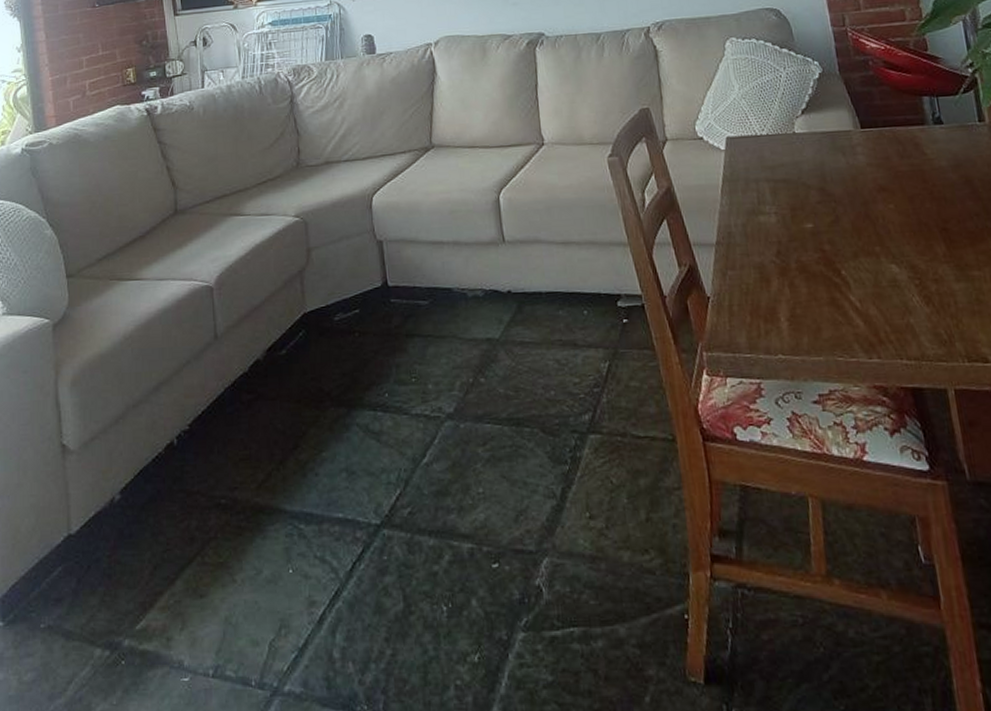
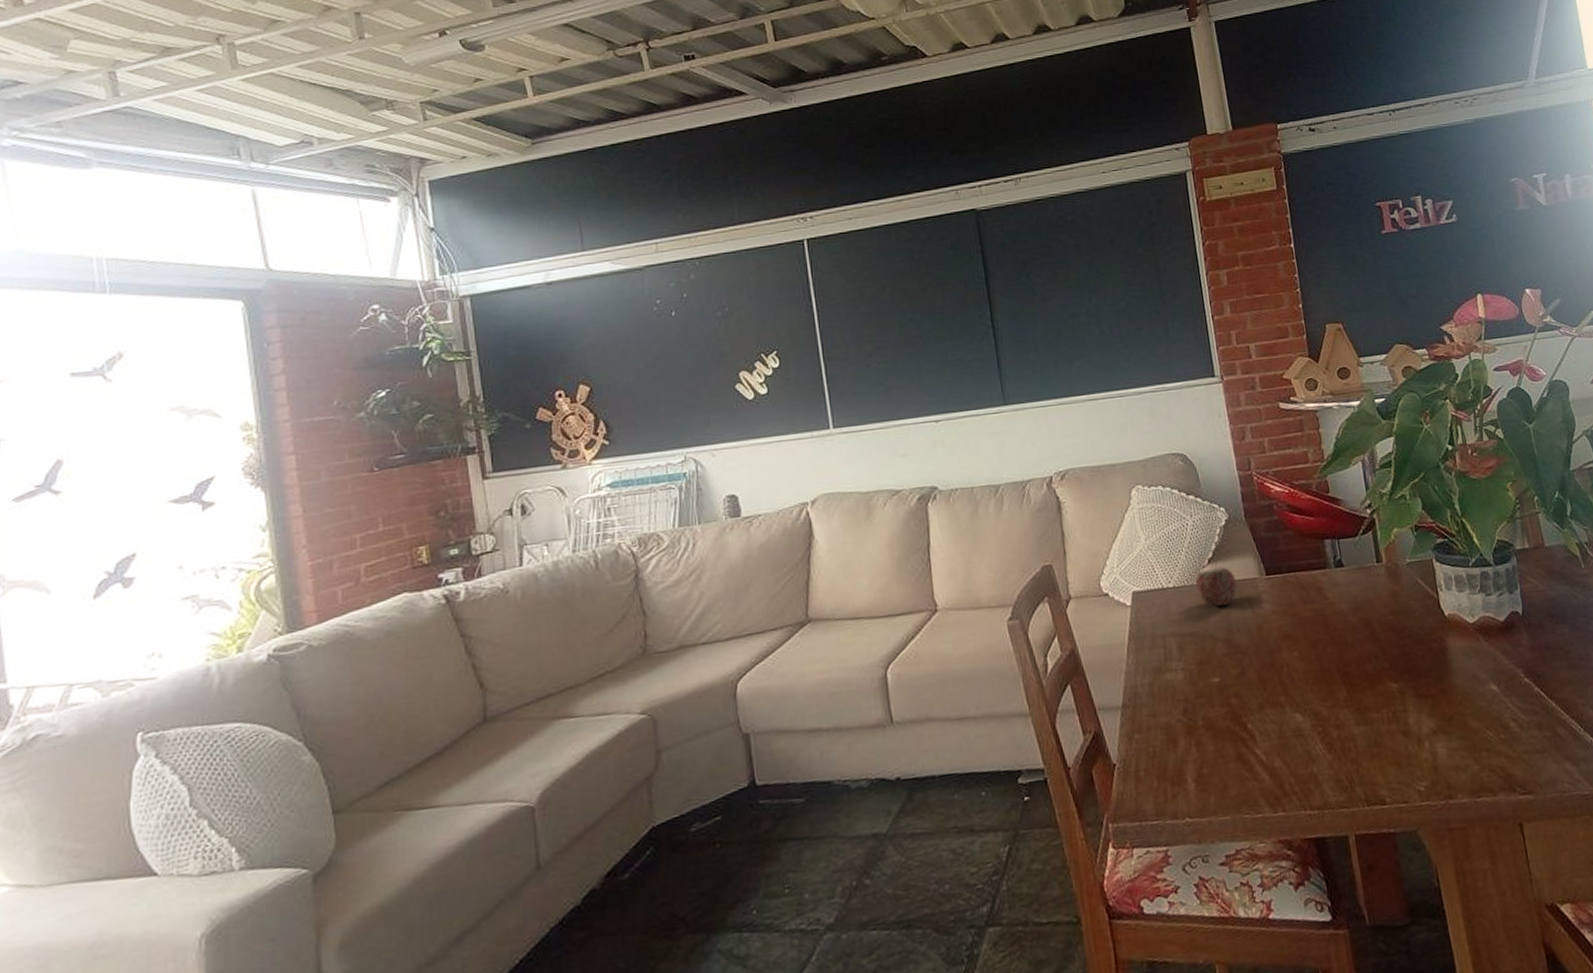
apple: none [788,118,831,156] -> present [1195,567,1237,607]

